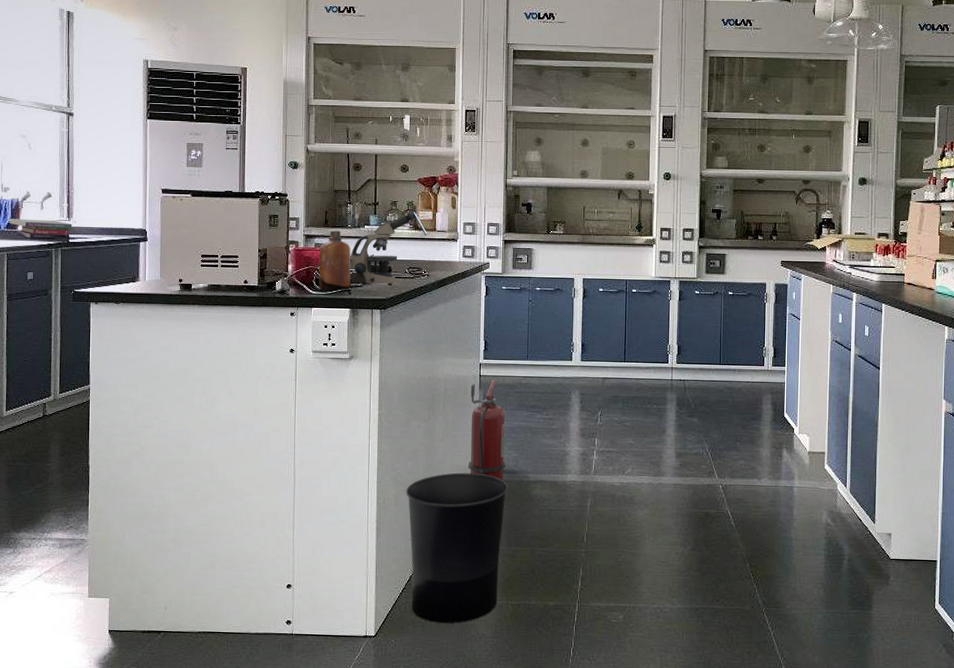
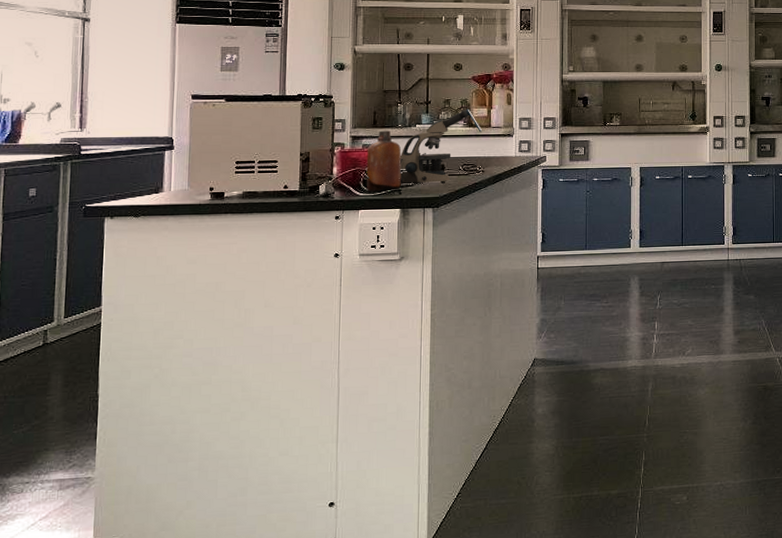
books: present [9,219,72,241] -> none [8,131,85,153]
waste bin: present [406,472,508,623] -> none [461,366,568,526]
fire extinguisher: present [468,380,506,480] -> none [526,271,566,372]

